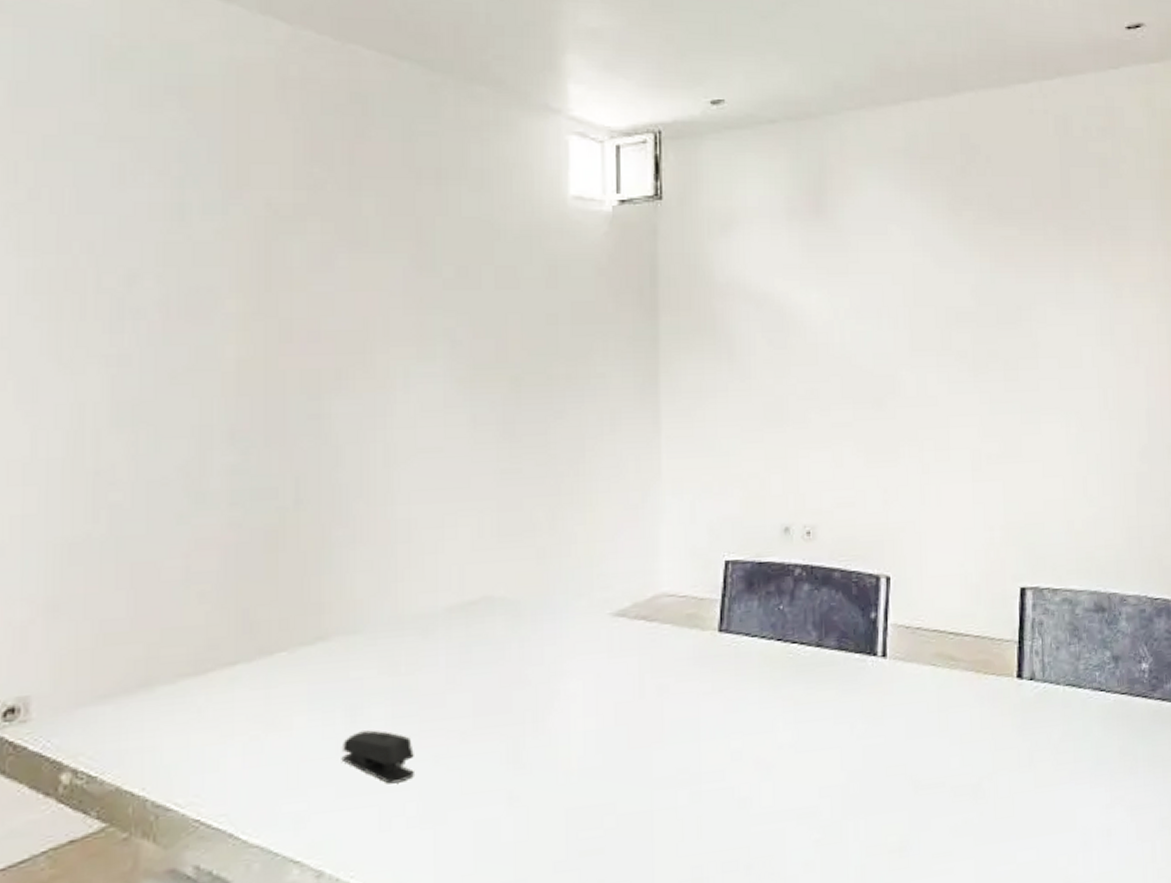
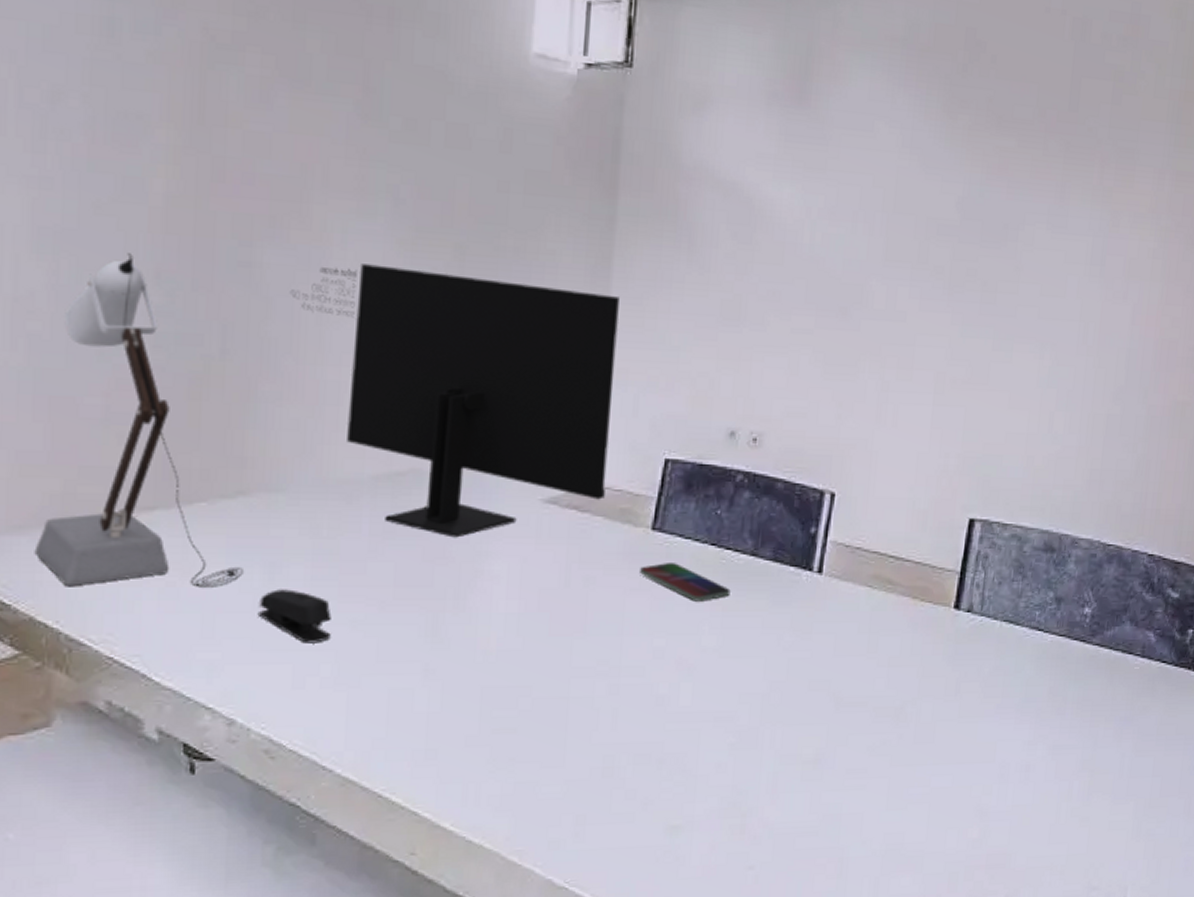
desk lamp: none [119,418,325,752] -> present [34,253,243,587]
computer monitor: none [357,404,671,661] -> present [289,264,620,538]
smartphone: none [711,662,800,699] -> present [640,563,731,602]

